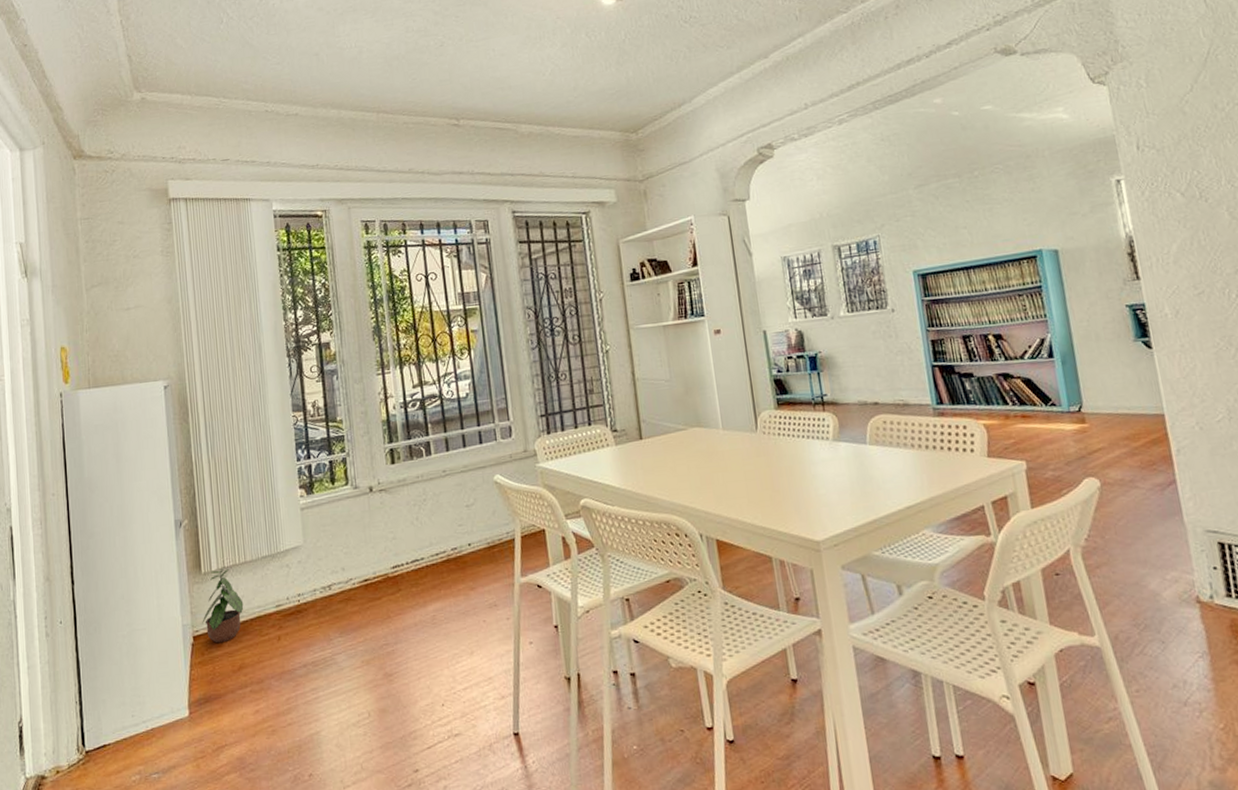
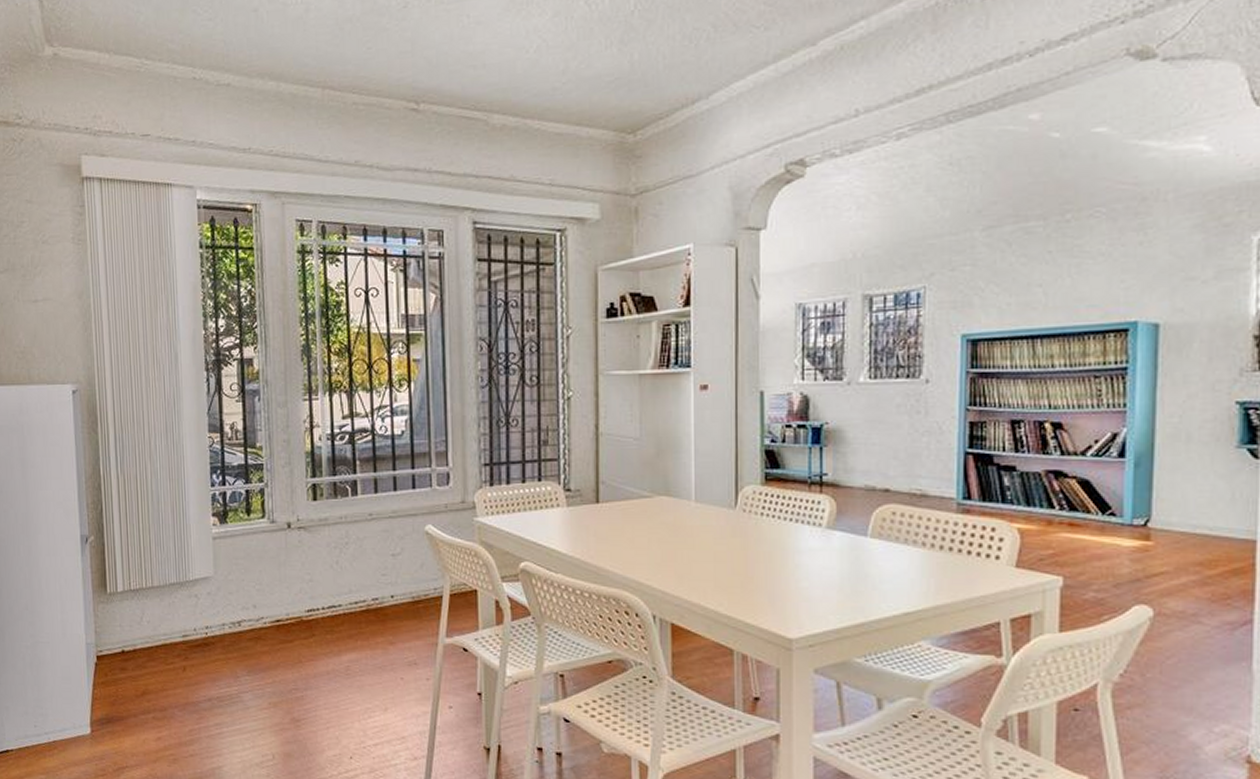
potted plant: present [202,565,244,644] -> none [106,588,149,666]

